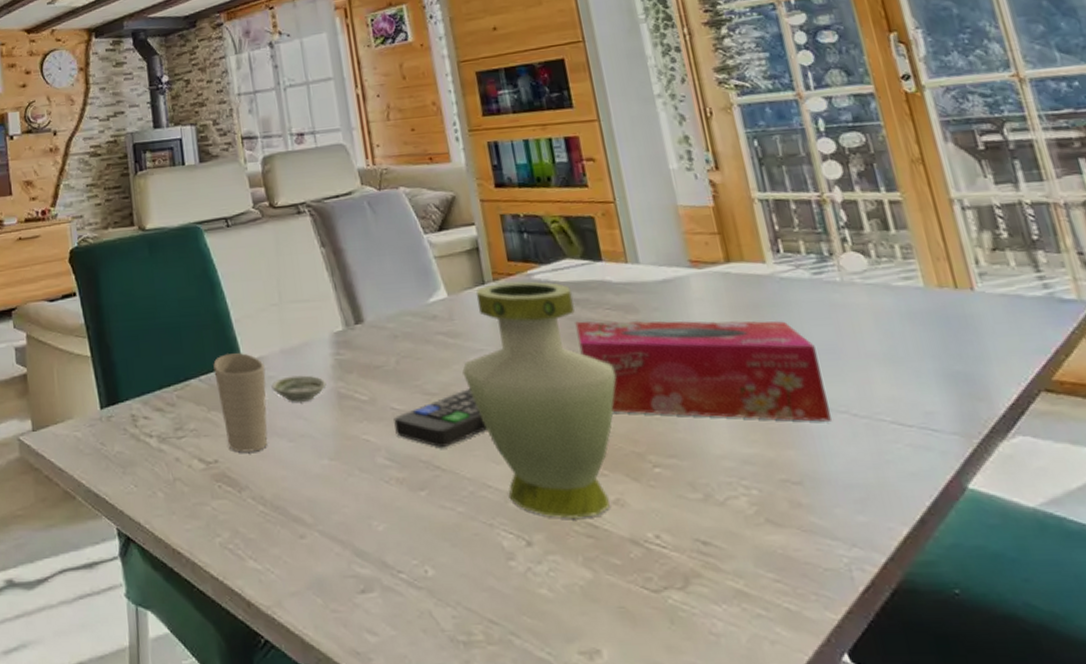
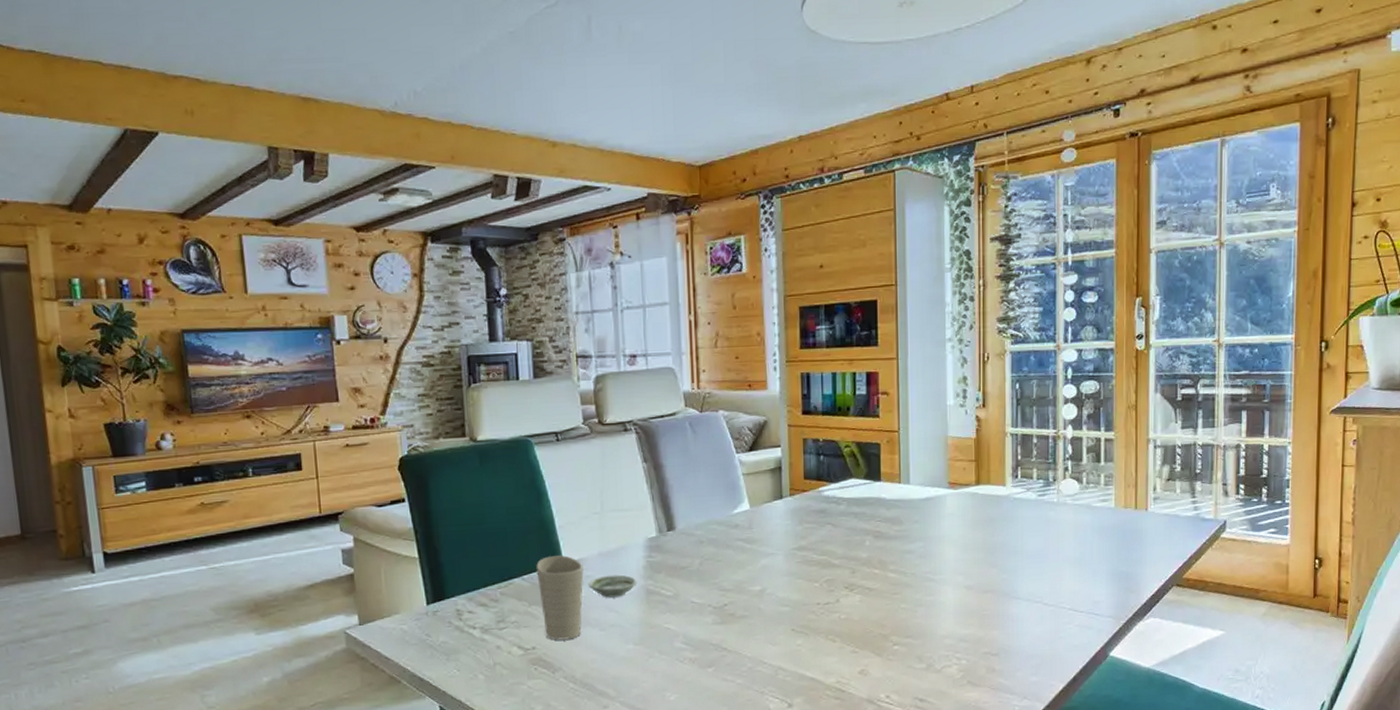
remote control: present [394,389,487,447] -> none [693,586,769,633]
vase: present [462,281,617,519] -> none [755,496,877,686]
tissue box: present [575,320,831,422] -> none [851,530,1028,609]

